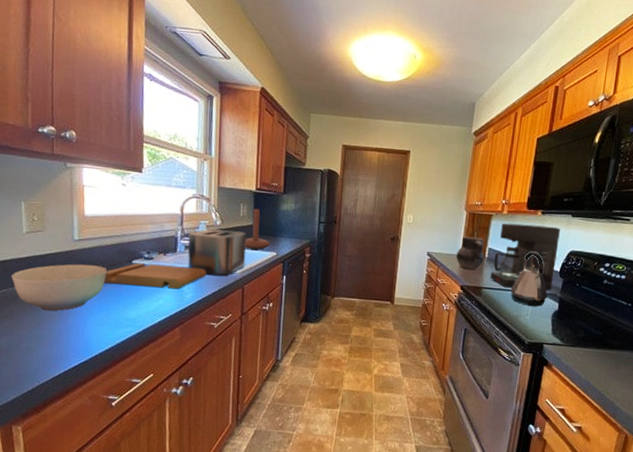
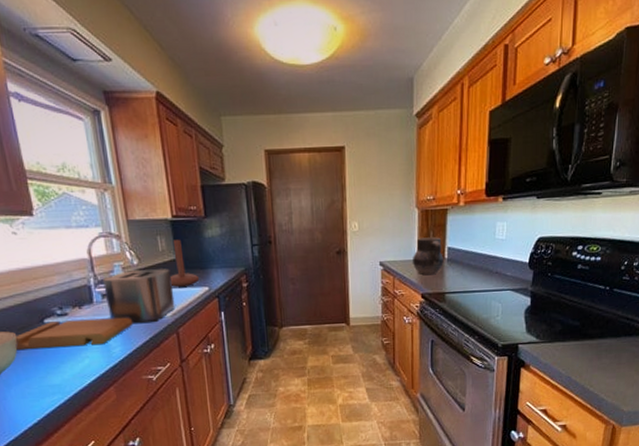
coffee maker: present [490,223,560,290] -> none [453,213,525,288]
kettle: present [510,251,547,307] -> none [477,244,517,306]

